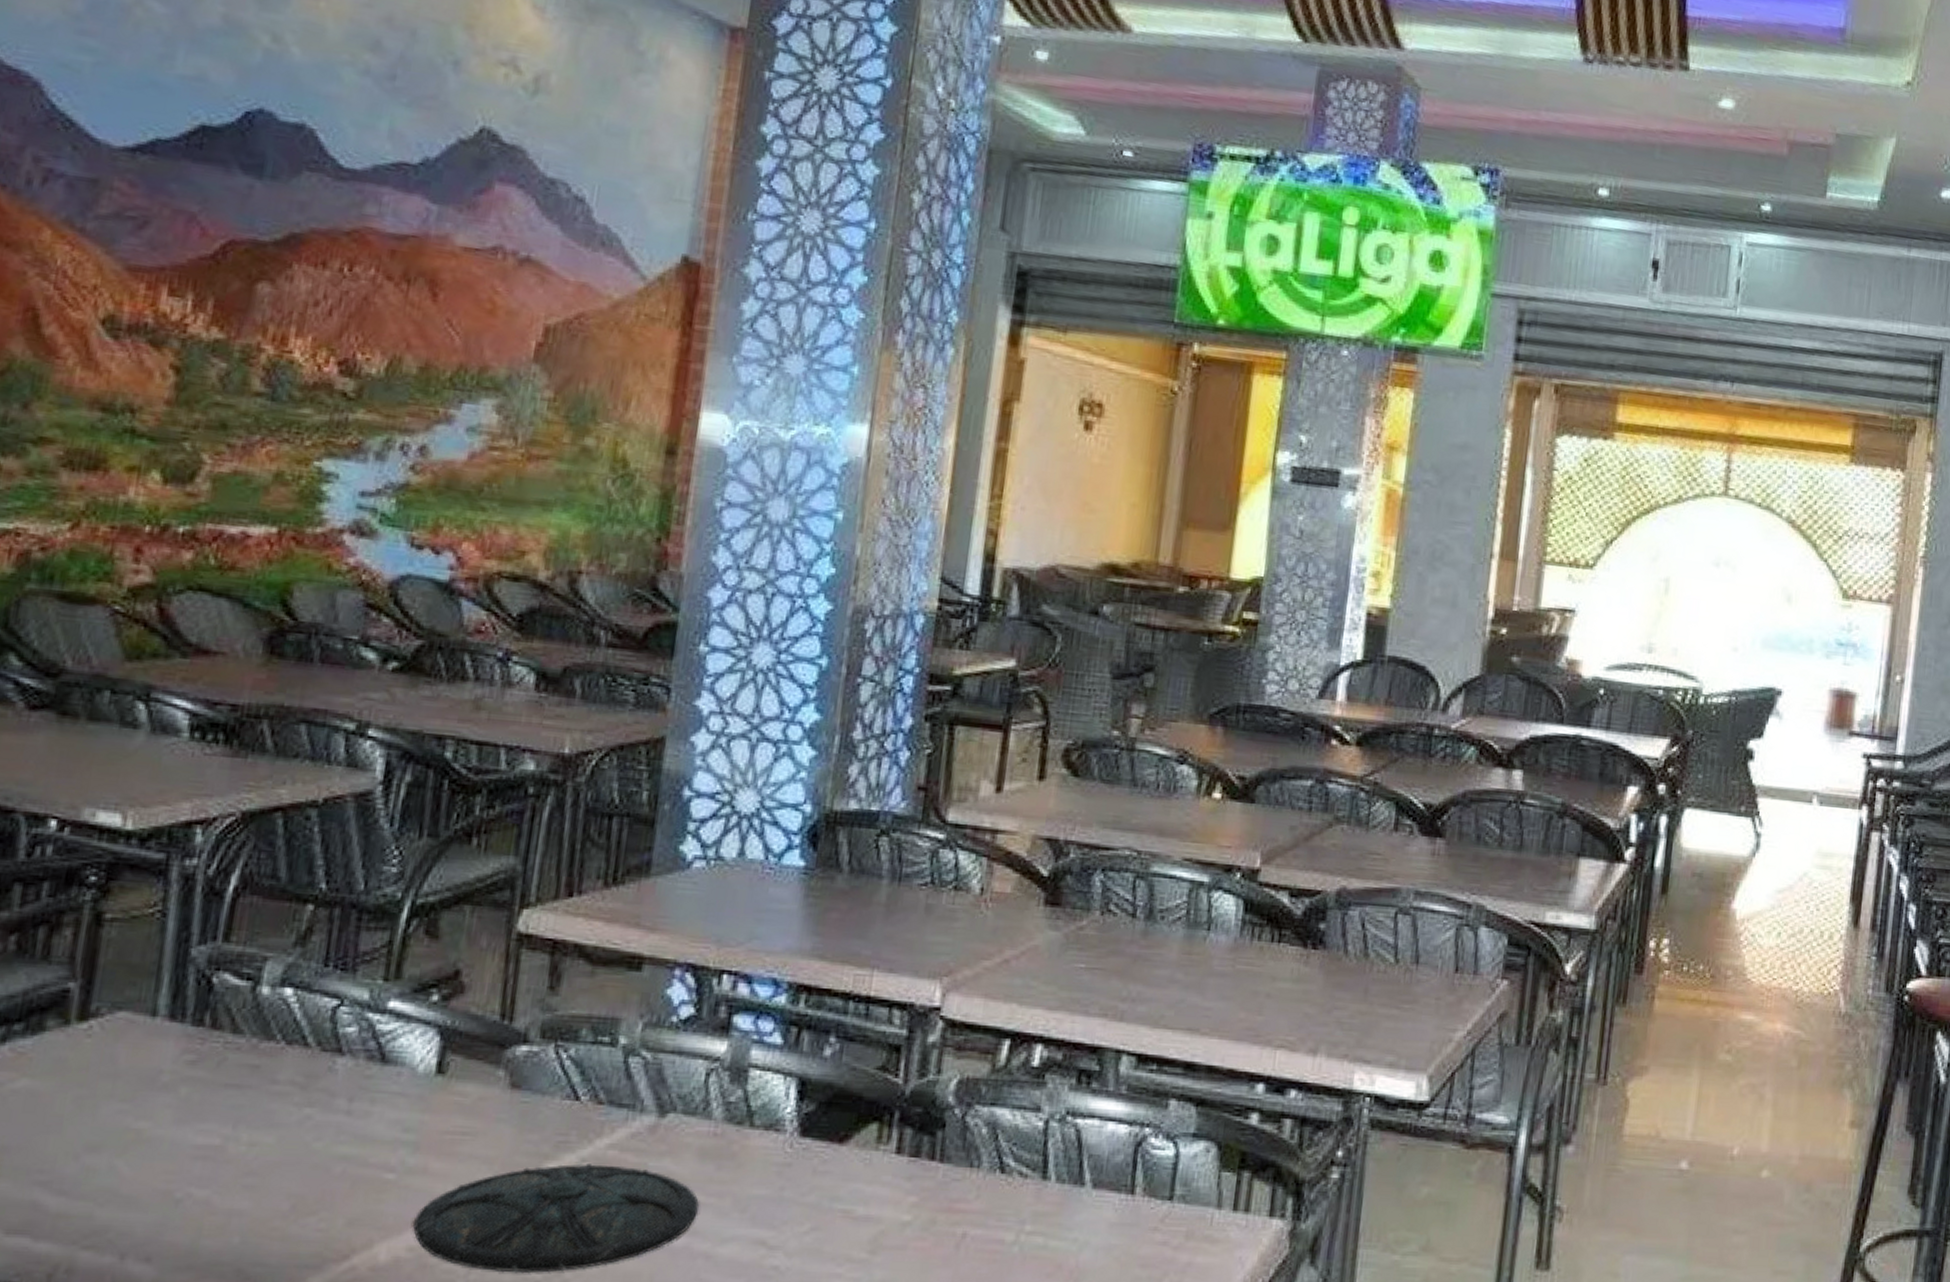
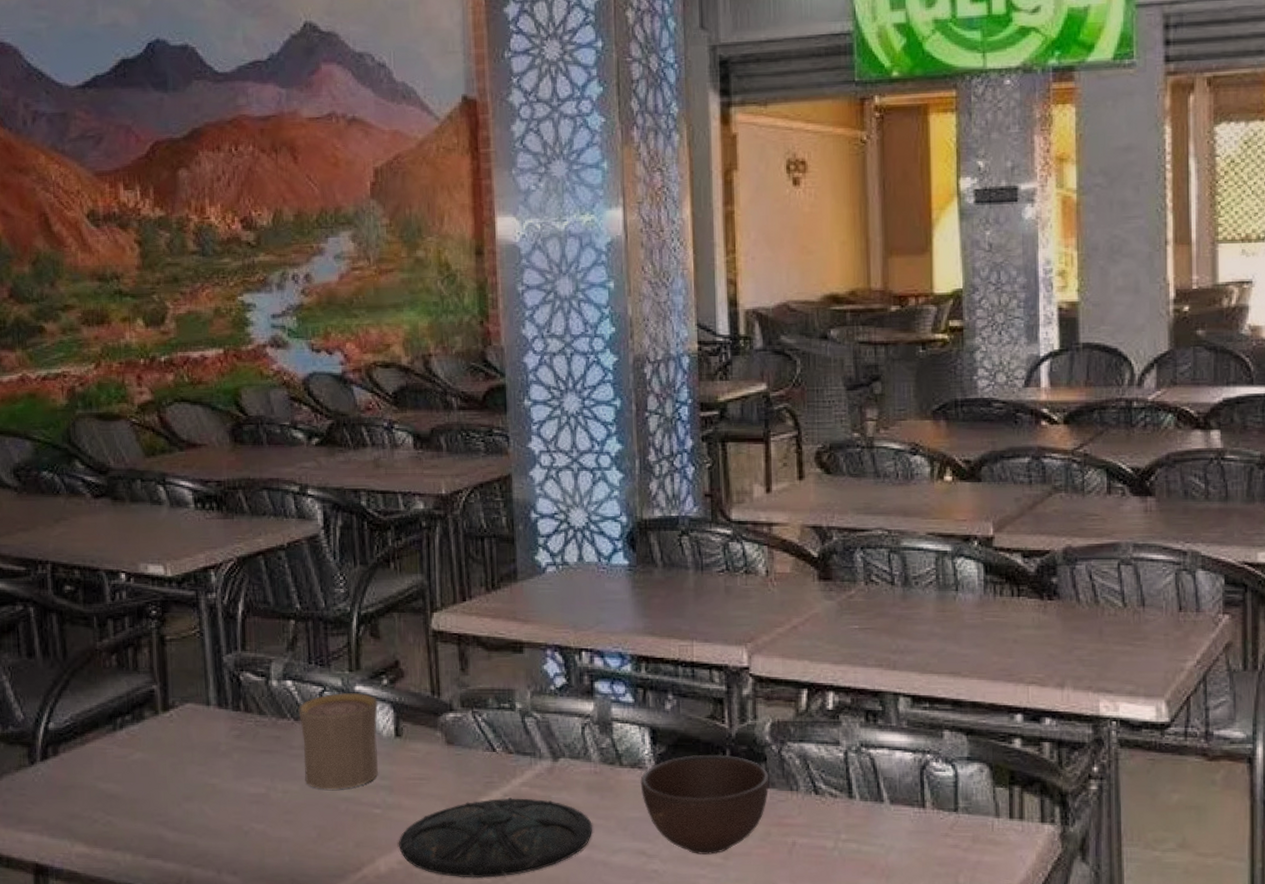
cup: none [287,1009,419,1144] -> present [298,693,379,790]
bowl: none [773,1116,946,1247] -> present [640,754,769,855]

